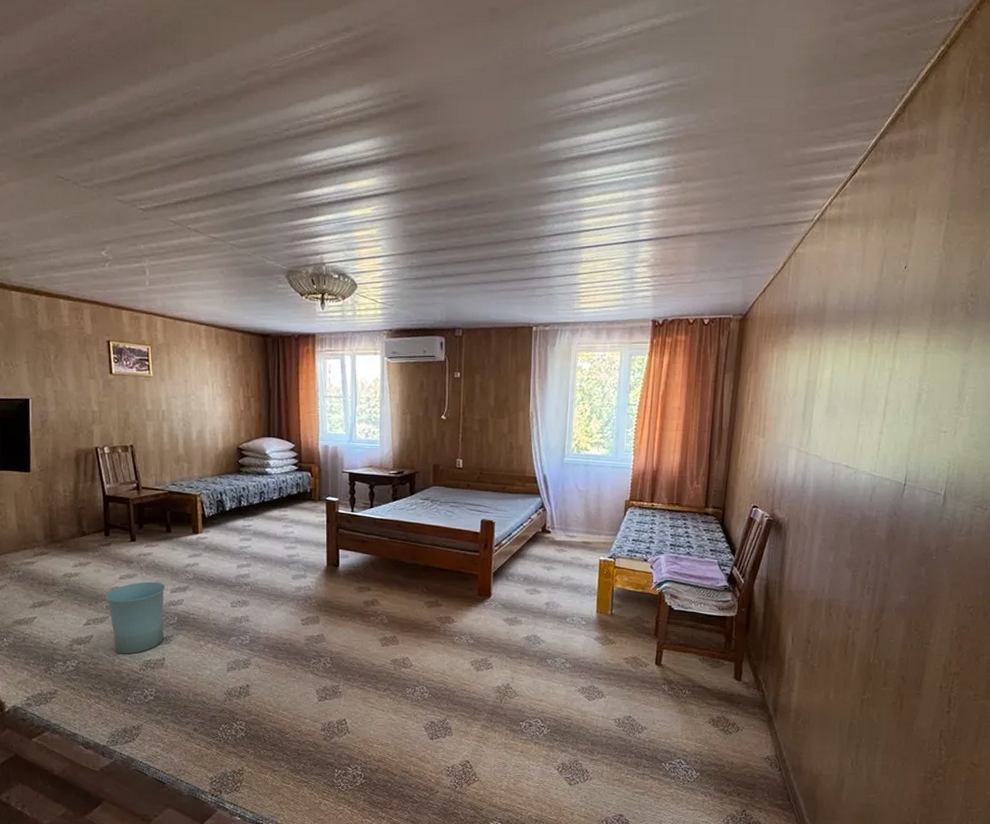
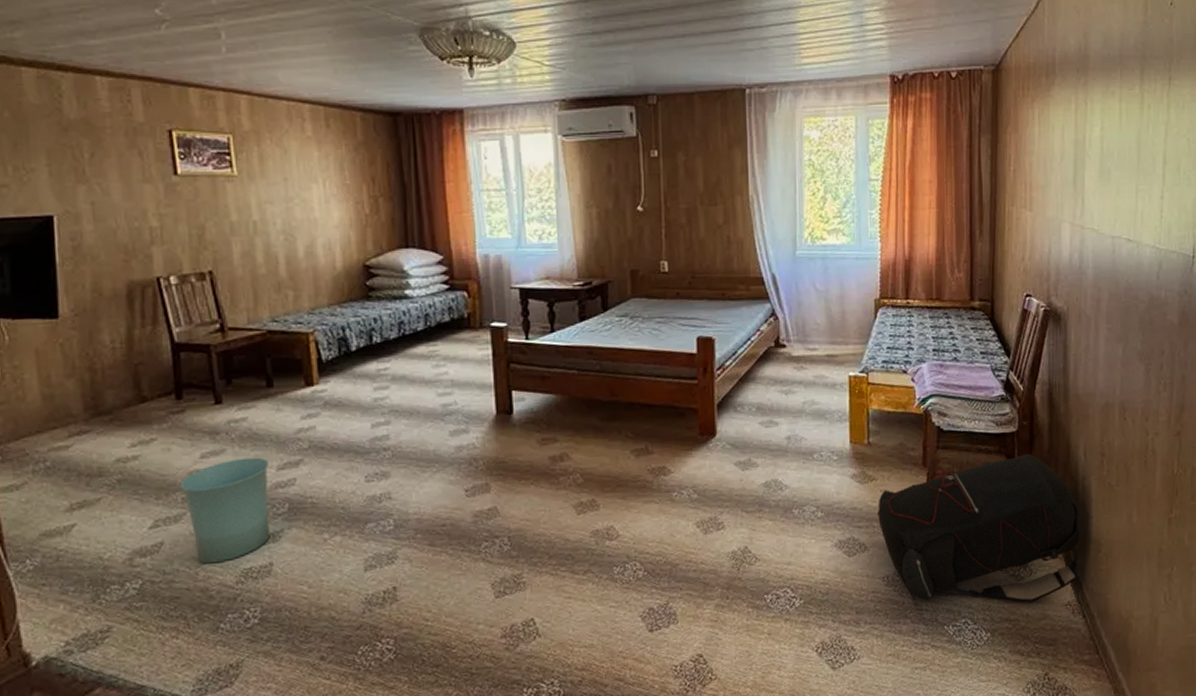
backpack: none [614,634,784,753] -> present [878,453,1081,603]

